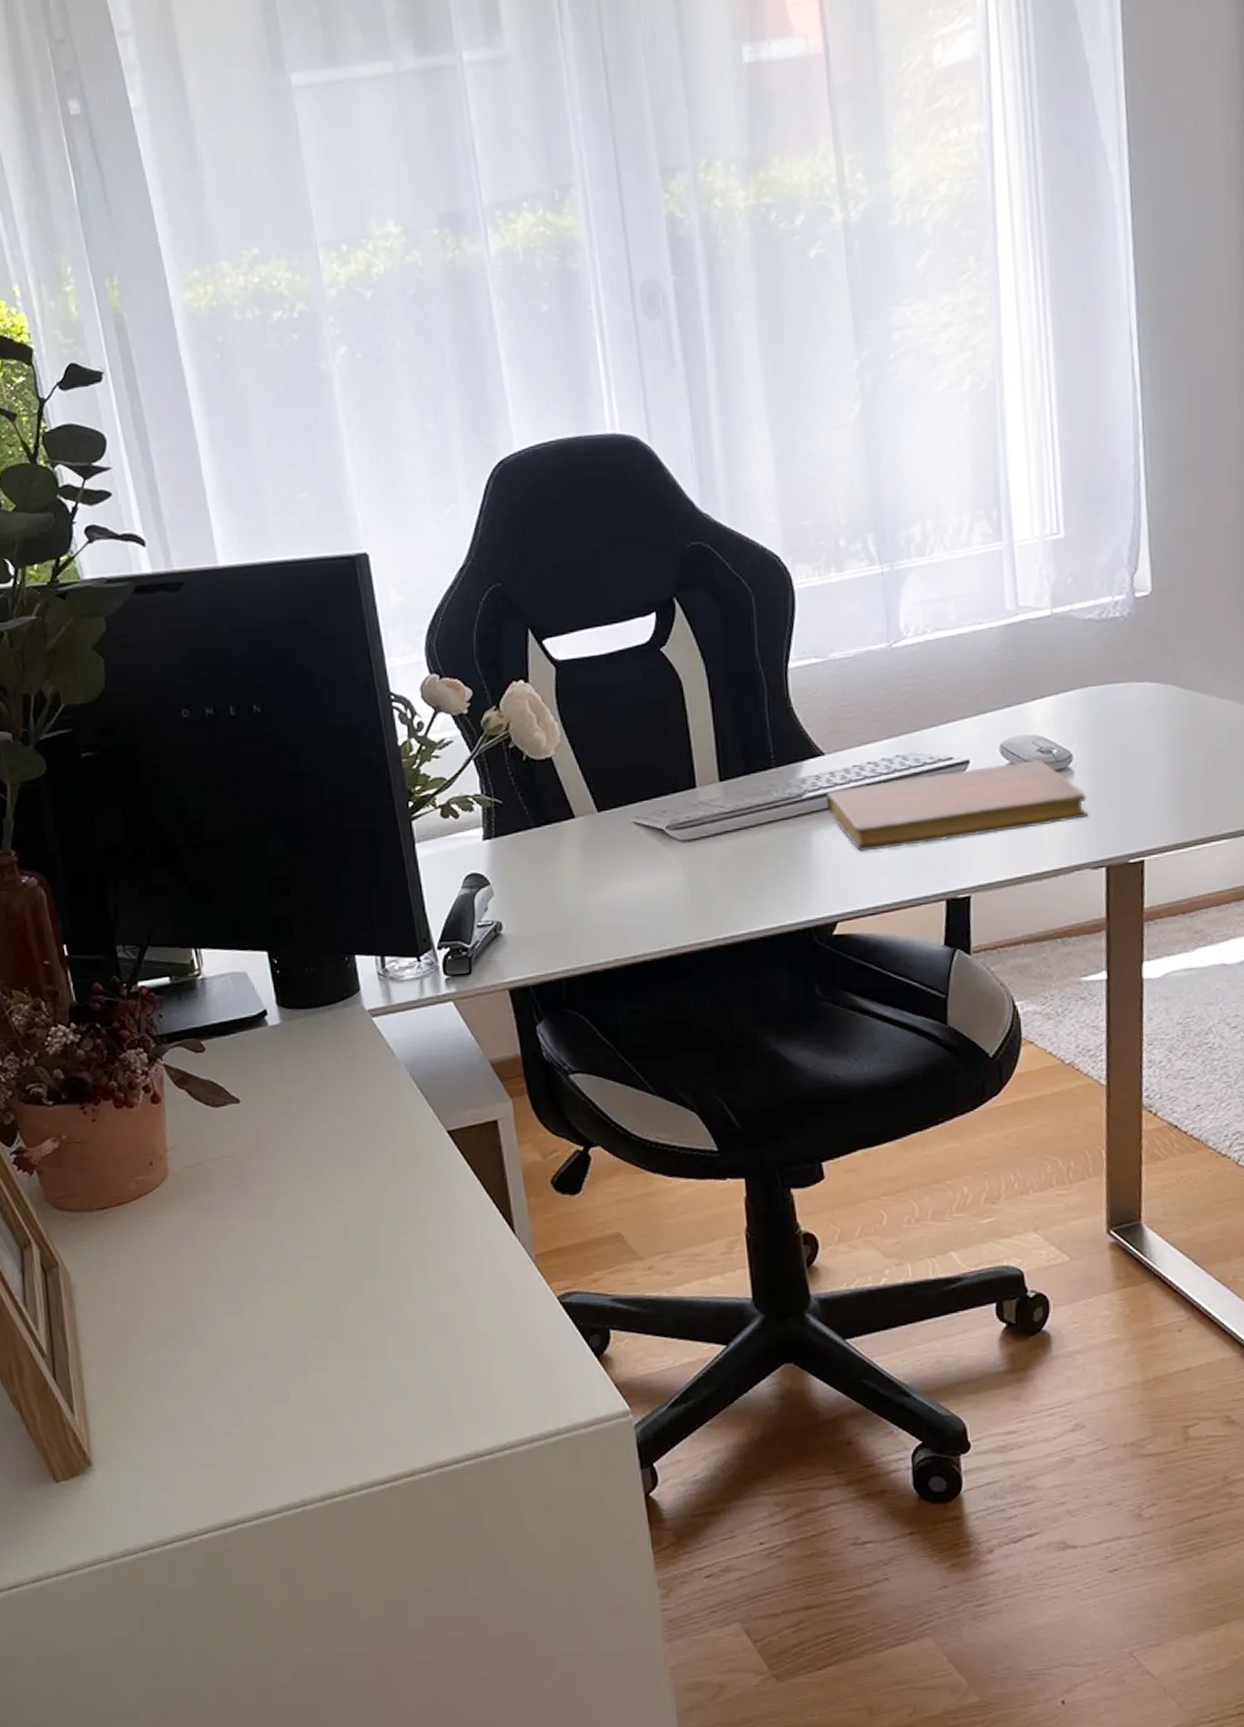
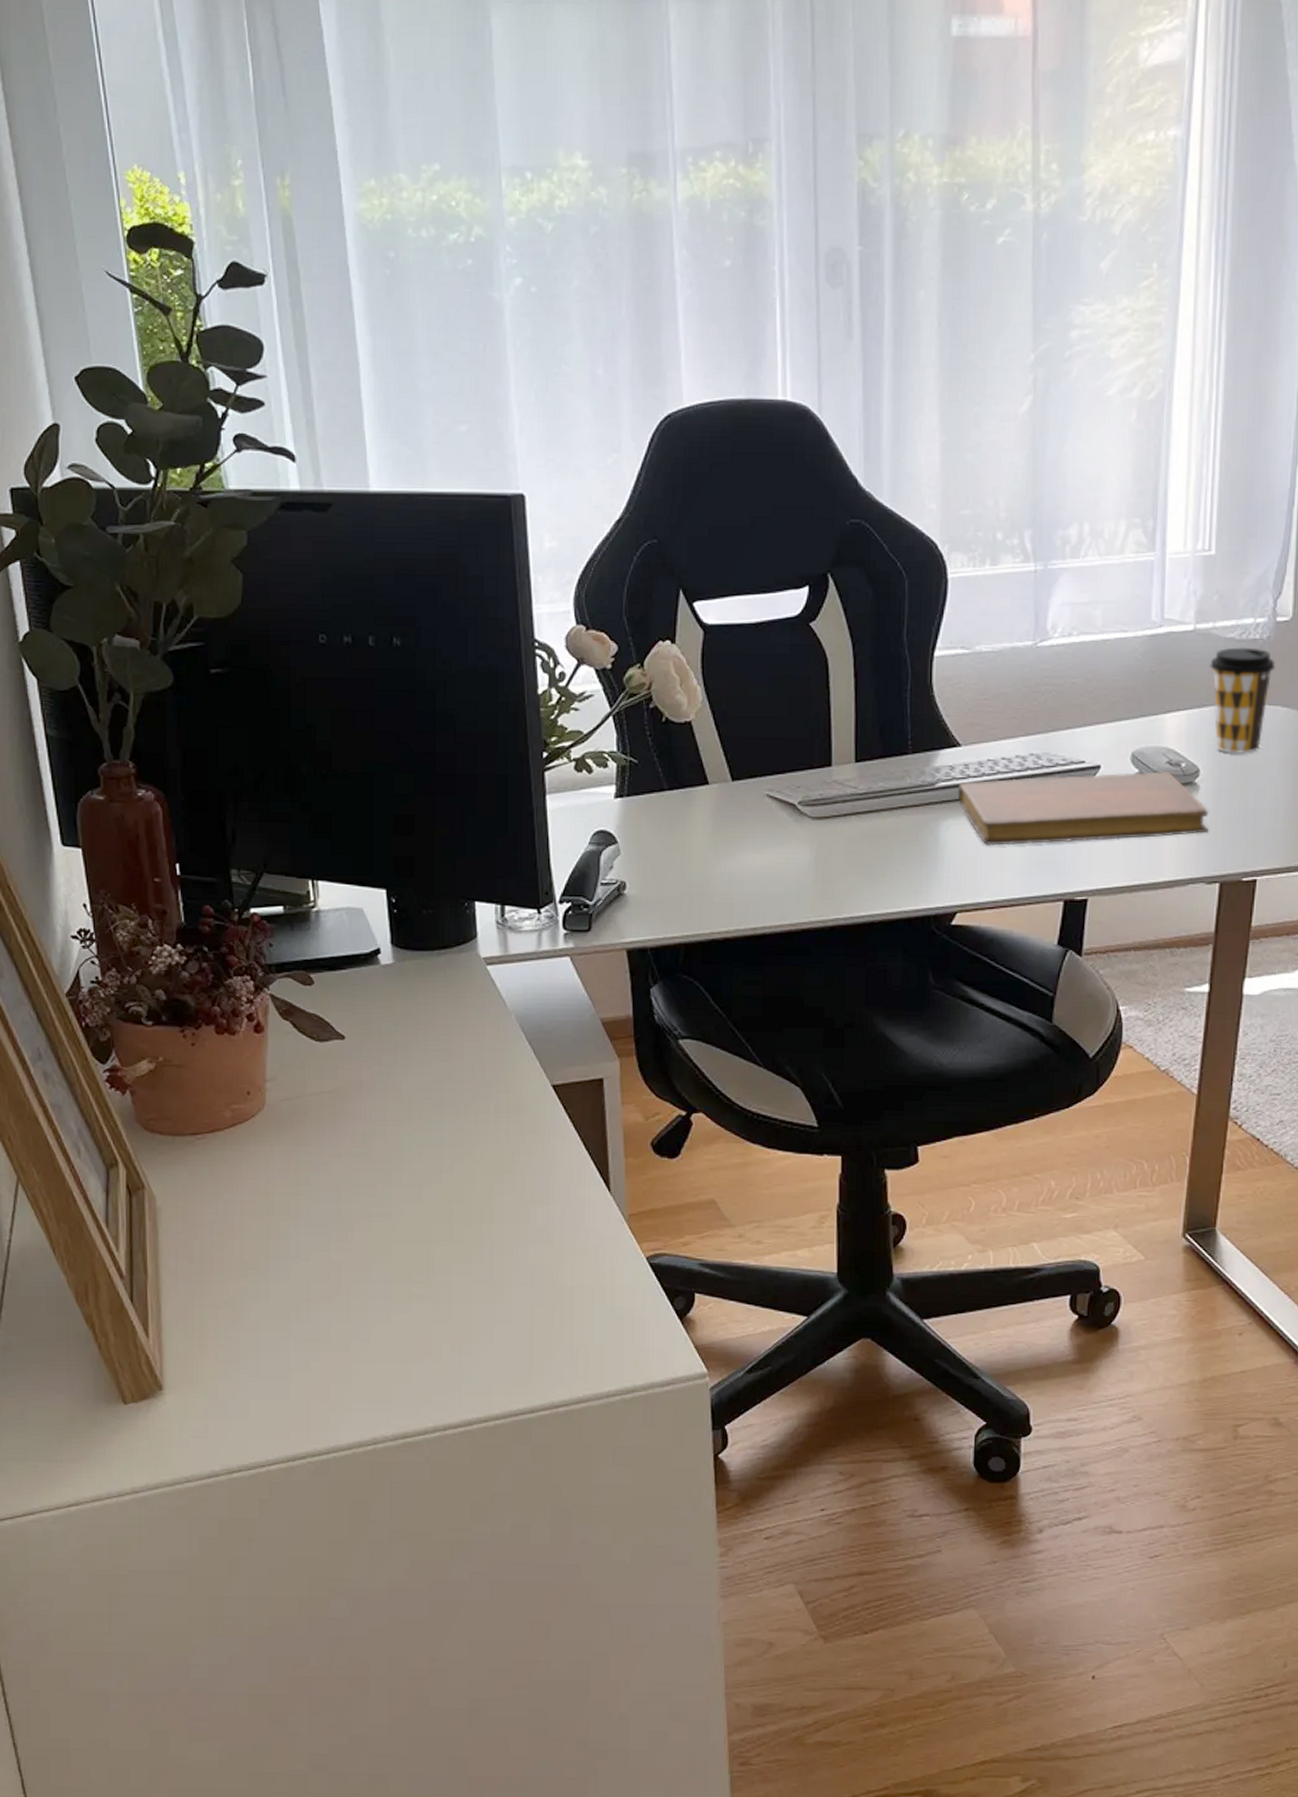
coffee cup: none [1071,626,1139,735] -> present [1210,647,1275,754]

